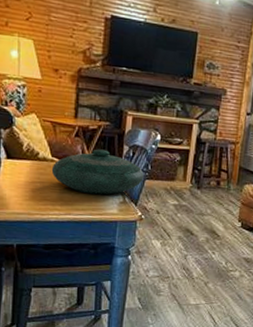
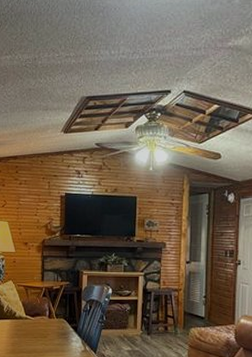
decorative bowl: present [51,149,144,195] -> none [26,305,100,346]

